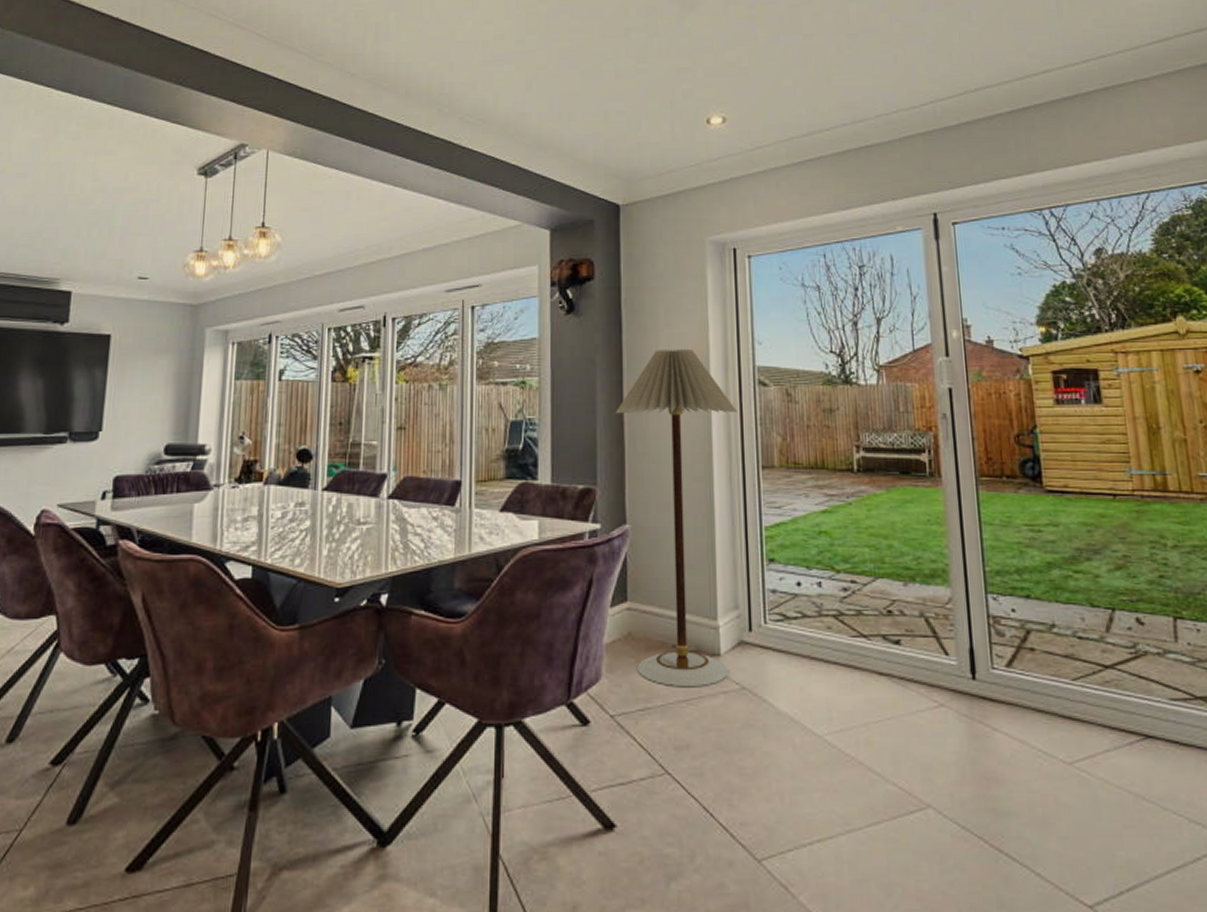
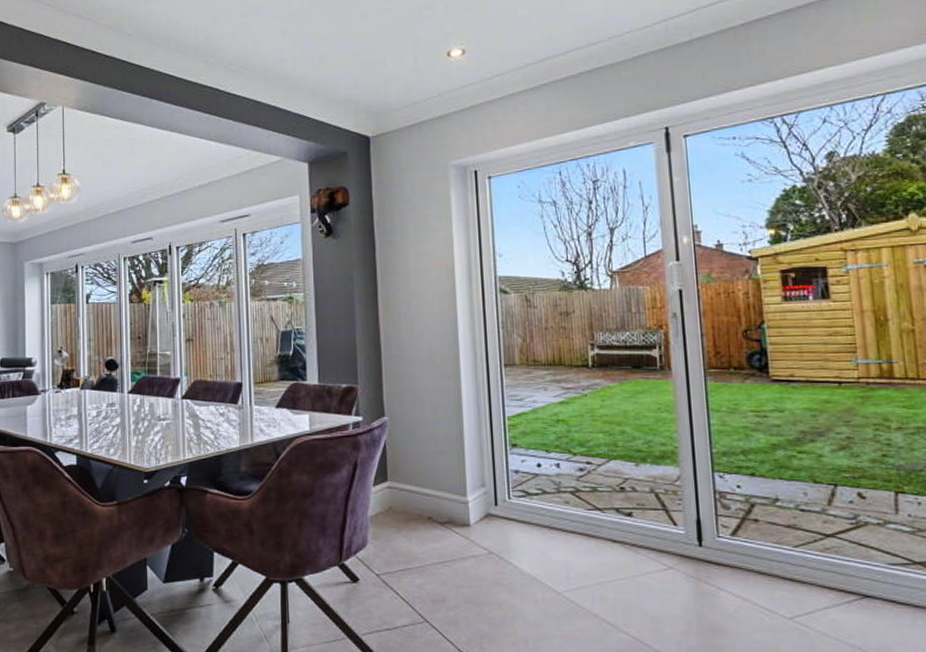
floor lamp: present [616,348,738,688] -> none [372,263,482,552]

